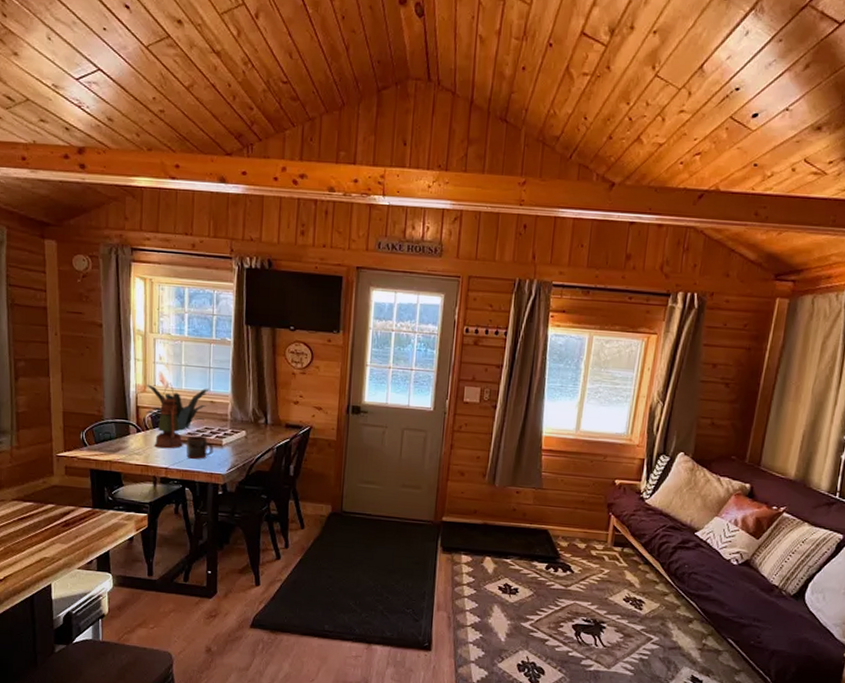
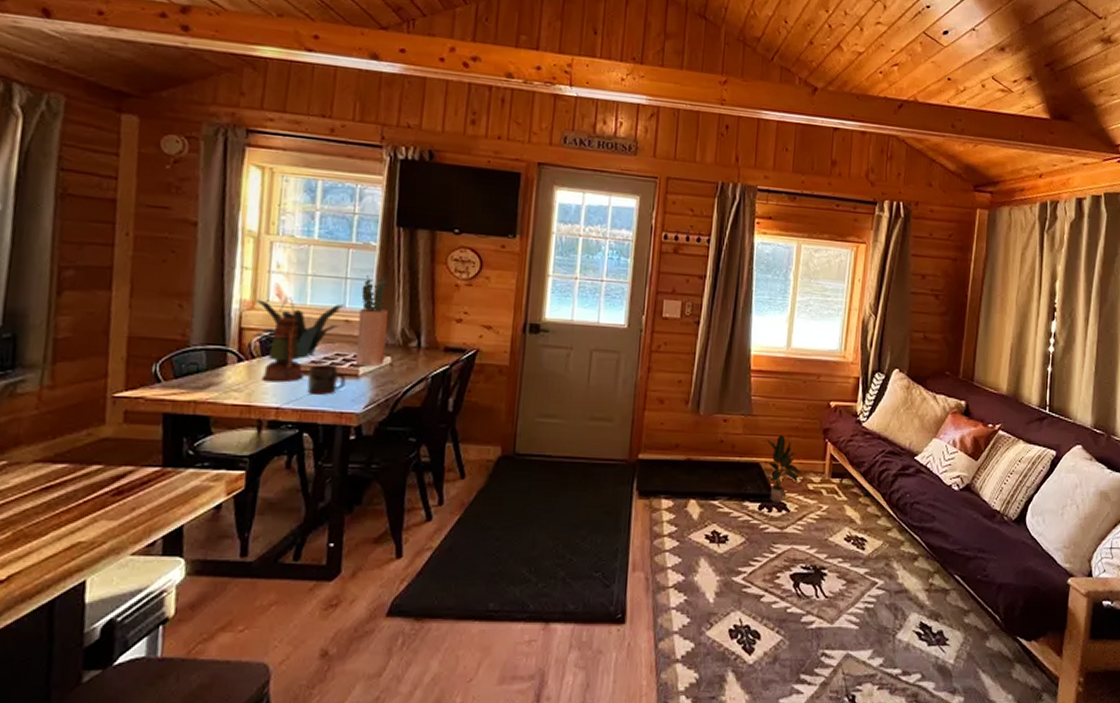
vase: none [219,362,243,439] -> present [355,272,389,367]
potted plant: none [551,507,587,565] -> present [763,435,803,504]

